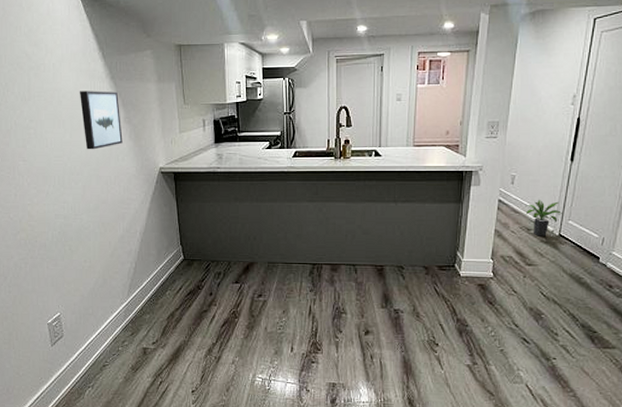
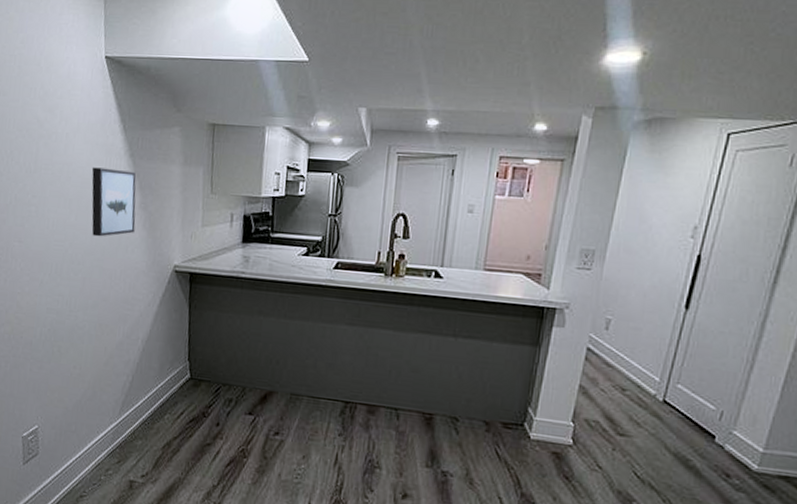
potted plant: present [525,200,563,237] -> none [621,353,671,401]

